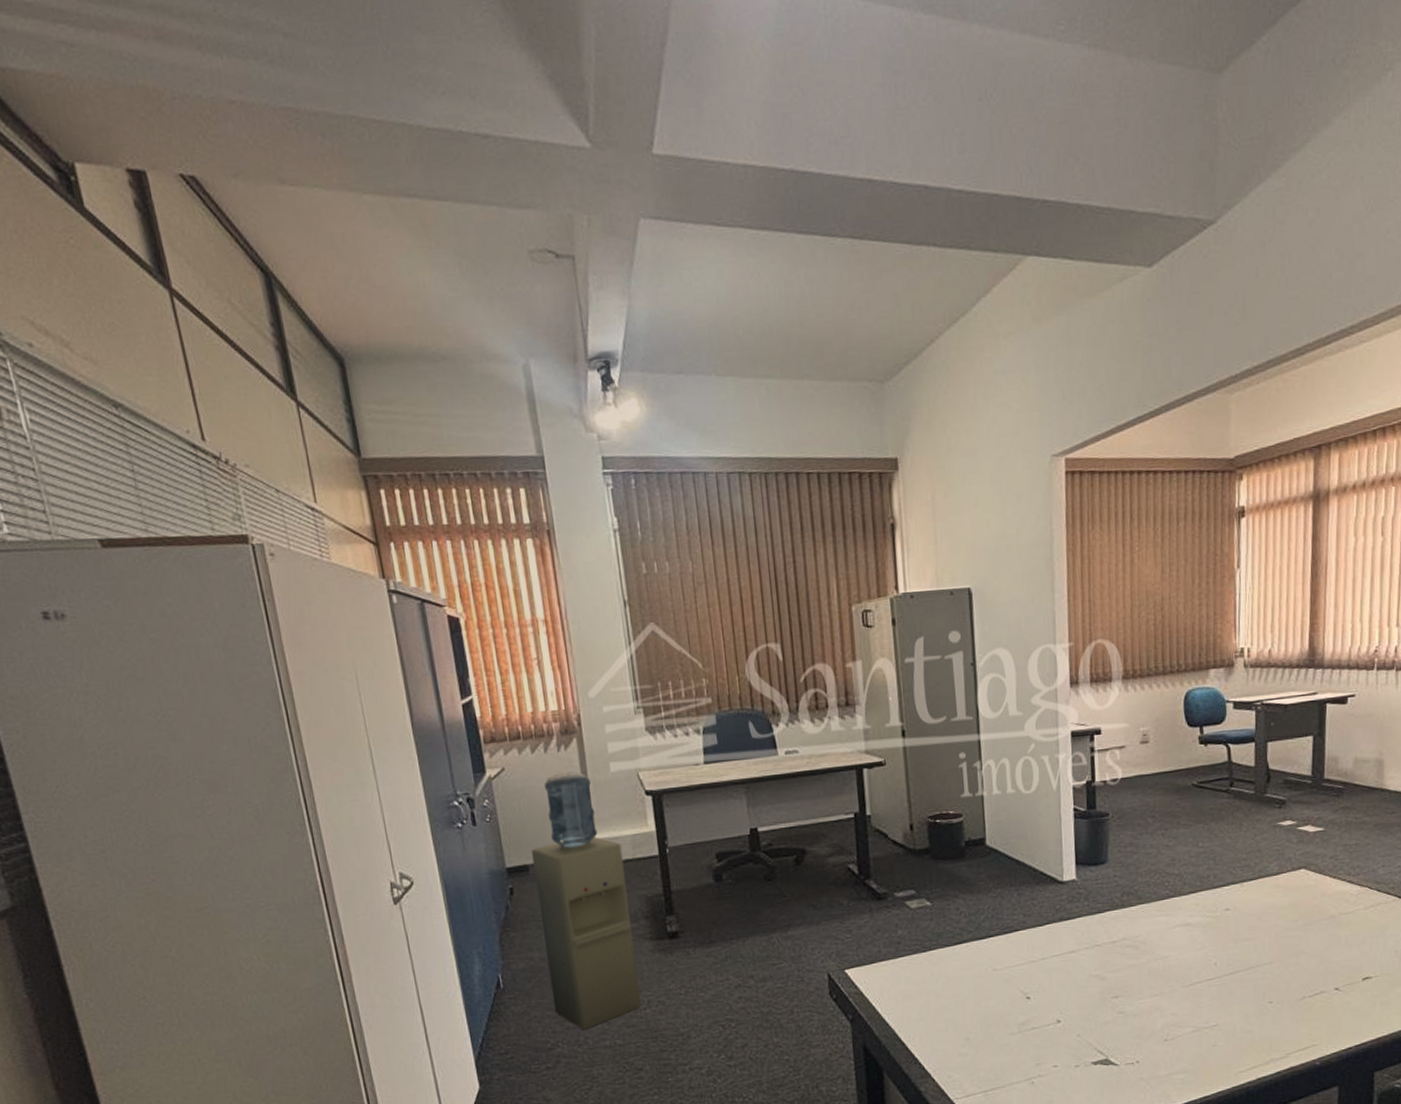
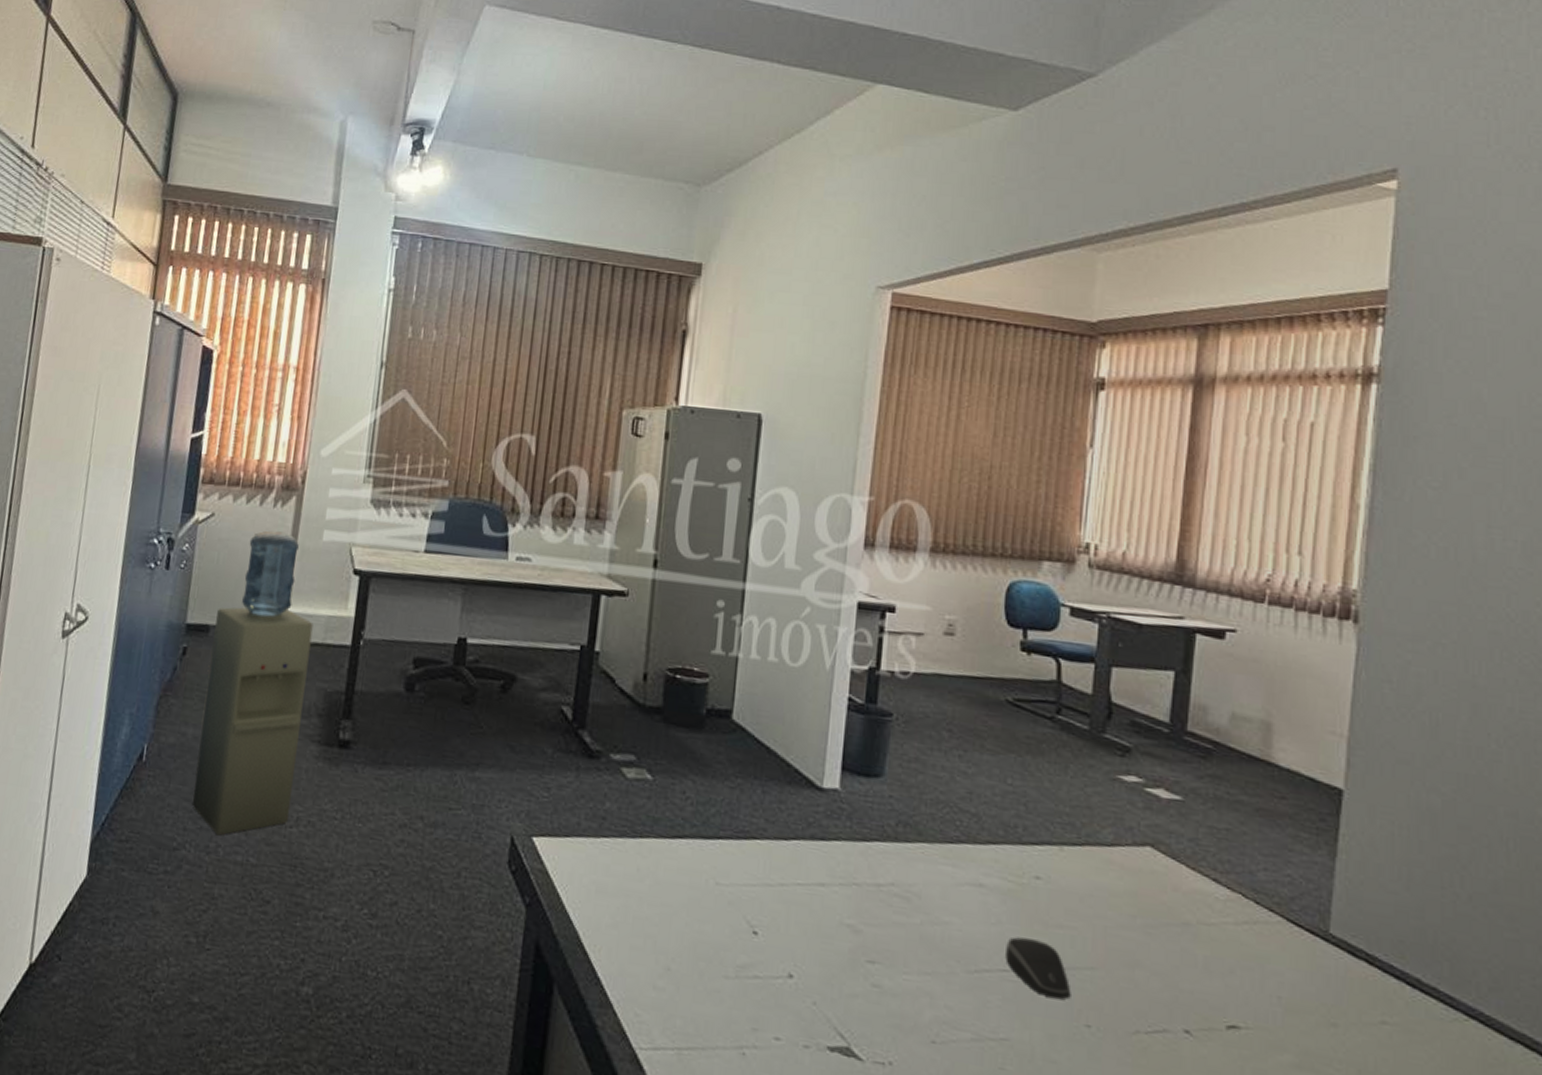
computer mouse: none [1210,953,1258,990] -> present [1005,937,1071,999]

